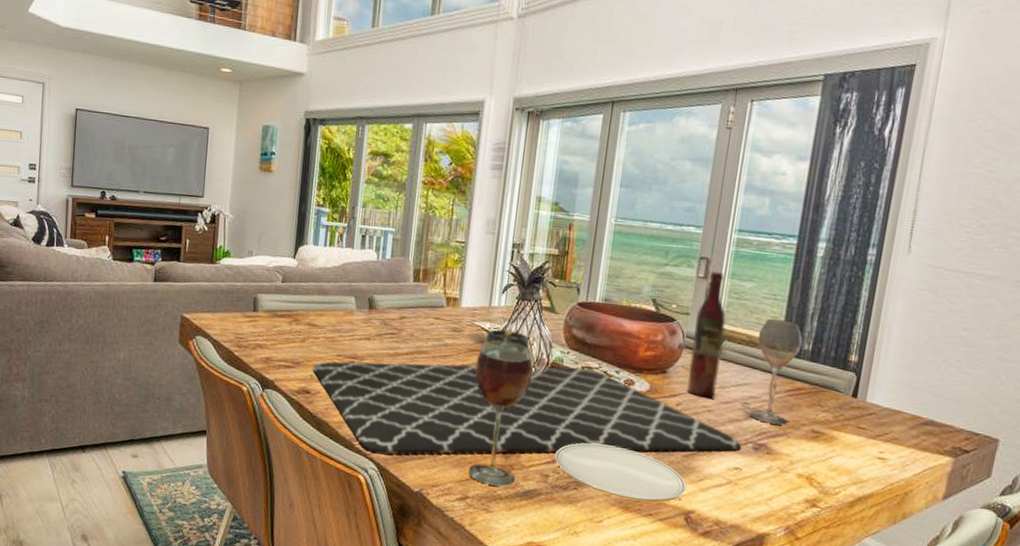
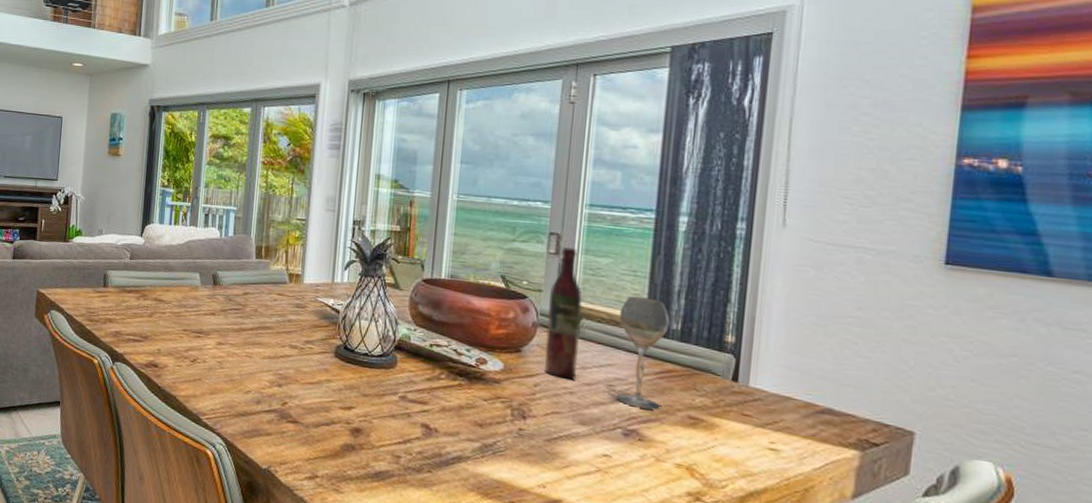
placemat: present [312,361,741,454] -> none [160,336,608,436]
wineglass: present [469,329,533,487] -> none [317,305,380,467]
plate: present [554,442,687,503] -> none [406,423,552,490]

